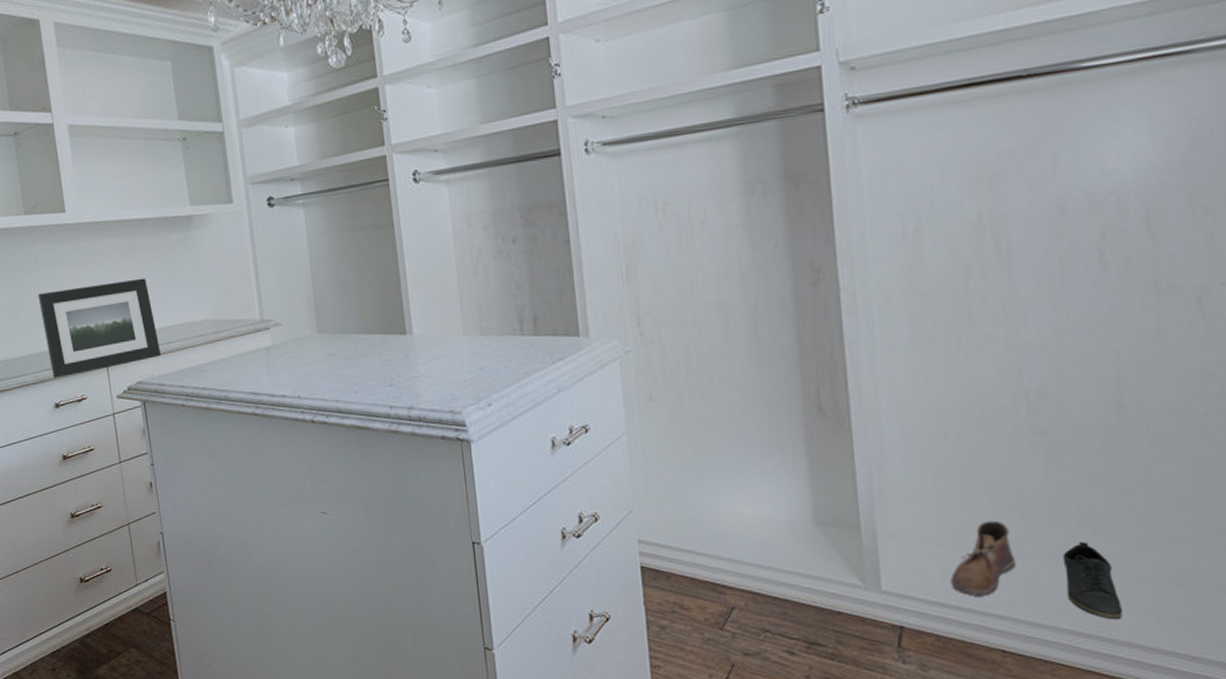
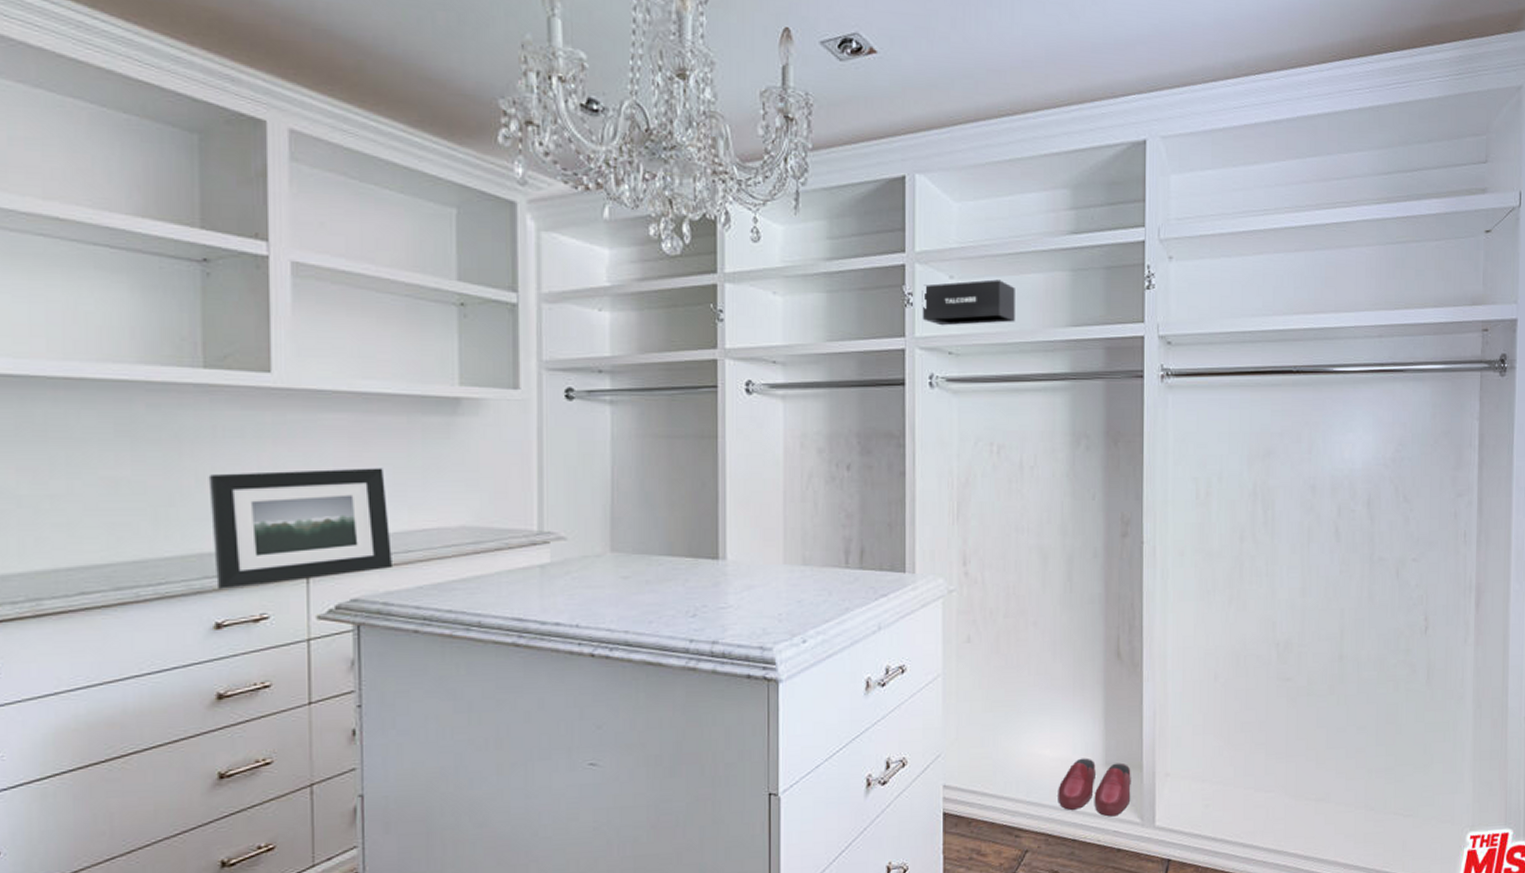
box: none [568,34,669,92] -> present [922,279,1015,326]
slippers: none [762,516,849,578] -> present [1058,758,1131,817]
boot: present [951,520,1017,596] -> none [1211,757,1260,828]
shoe: present [1062,541,1122,620] -> none [1294,774,1332,843]

